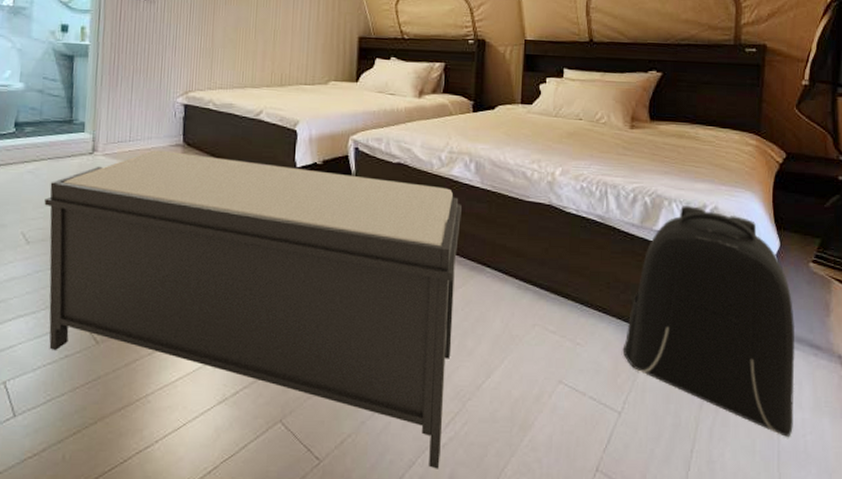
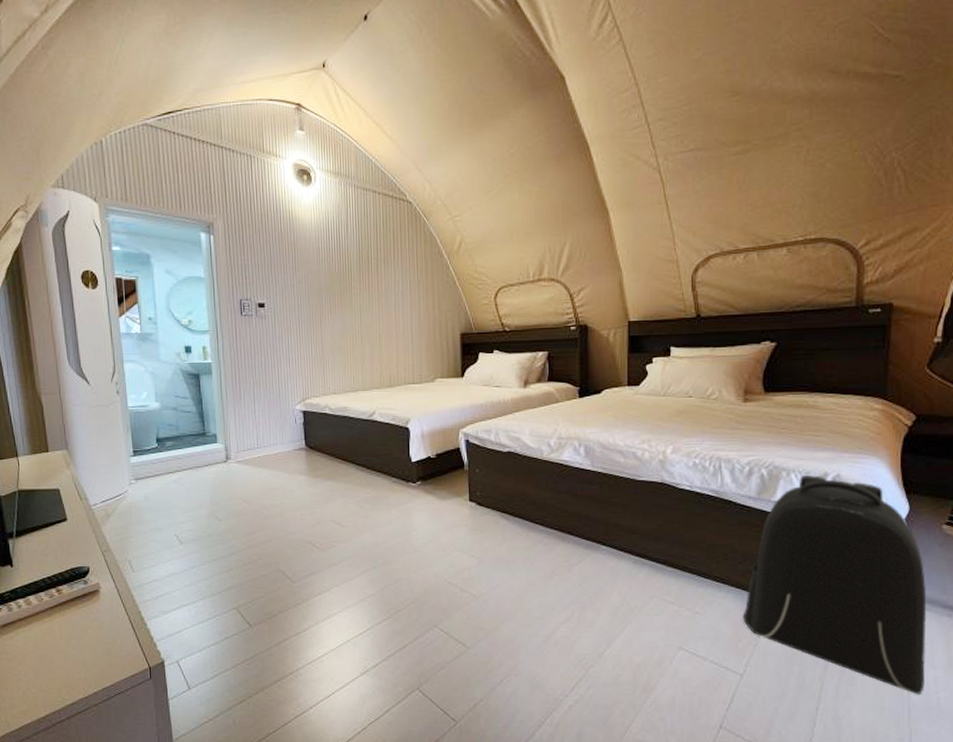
bench: present [44,150,462,469] -> none [190,454,574,728]

